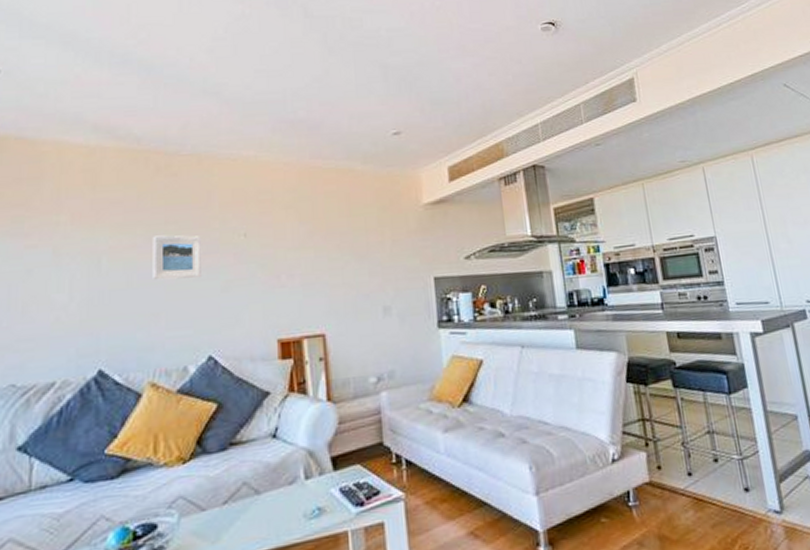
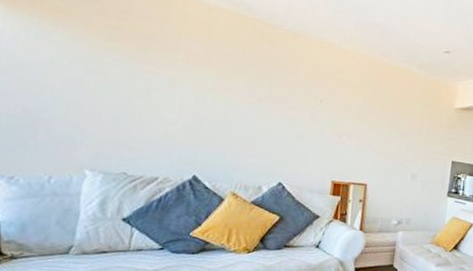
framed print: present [152,235,203,280] -> none [245,86,288,125]

